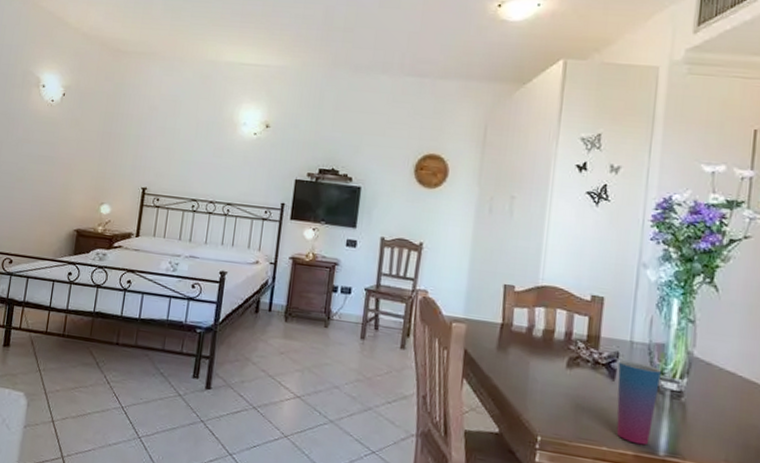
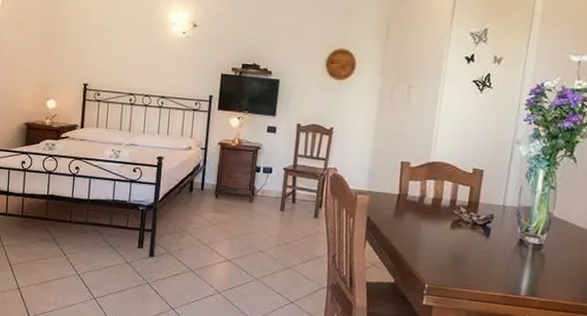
cup: present [616,360,661,446] -> none [488,221,526,288]

